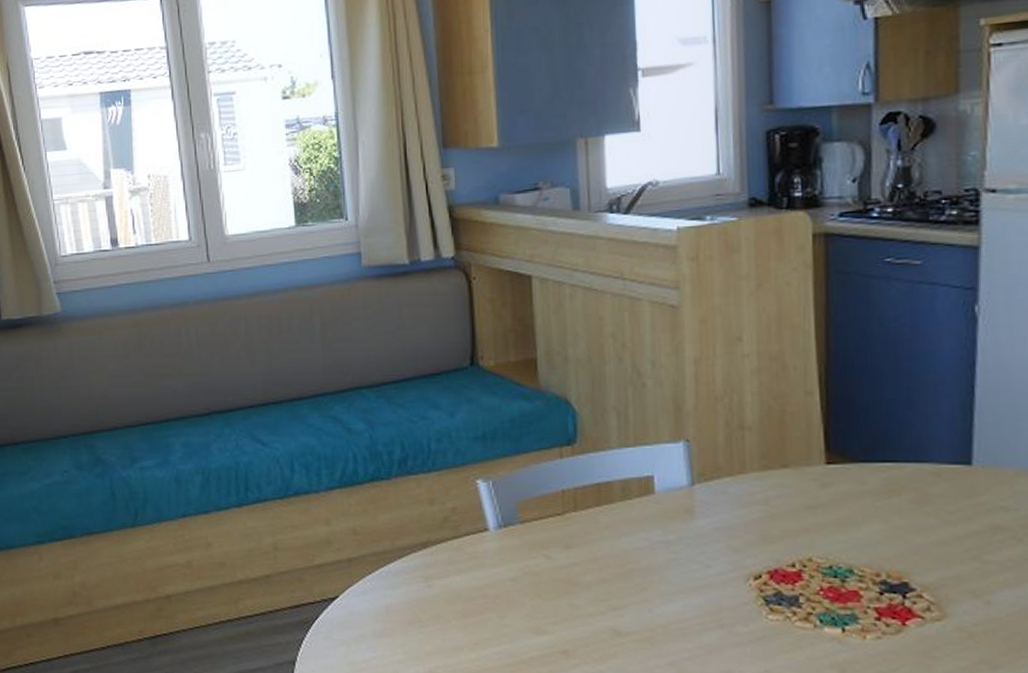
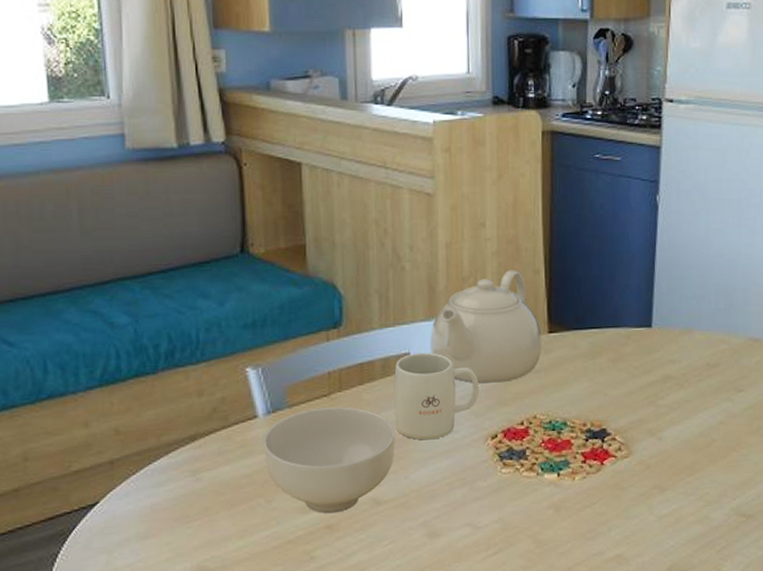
bowl: none [493,526,638,639] -> present [262,406,395,514]
mug: none [634,476,738,573] -> present [393,352,479,441]
teapot: none [675,390,818,516] -> present [429,270,542,383]

